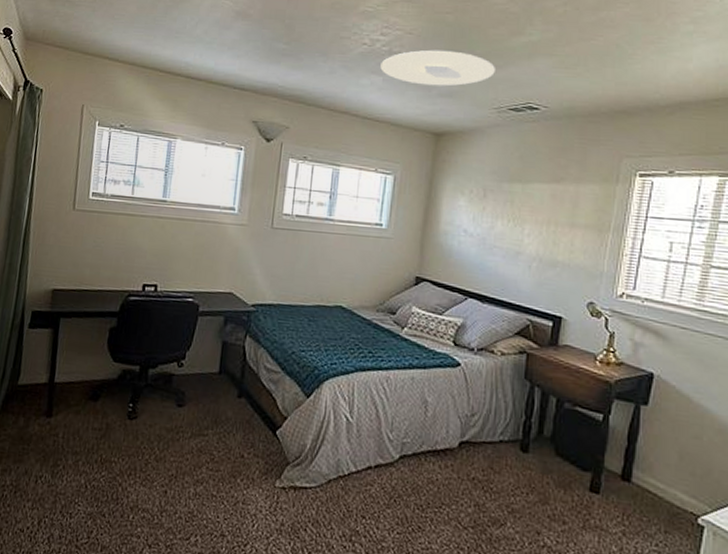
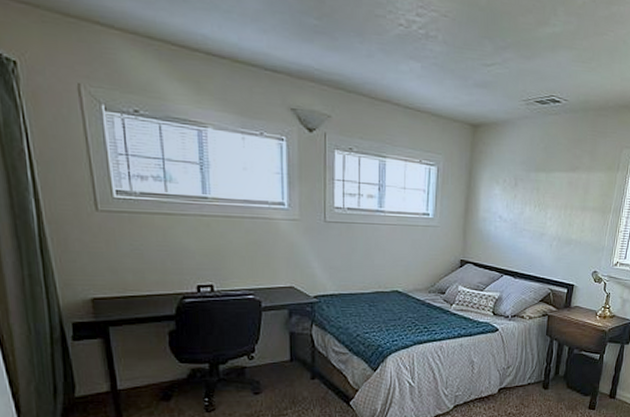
ceiling light: present [380,50,495,87] -> none [418,35,524,77]

